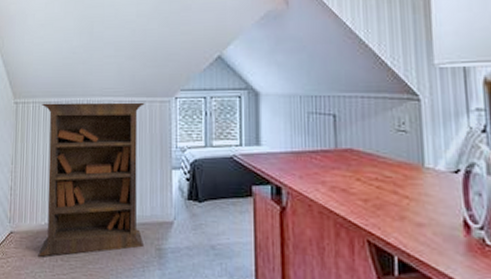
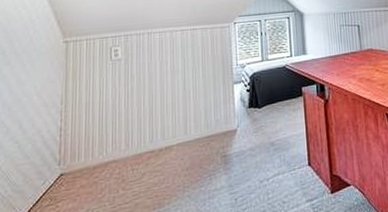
bookcase: present [38,102,145,257] -> none [95,29,211,193]

